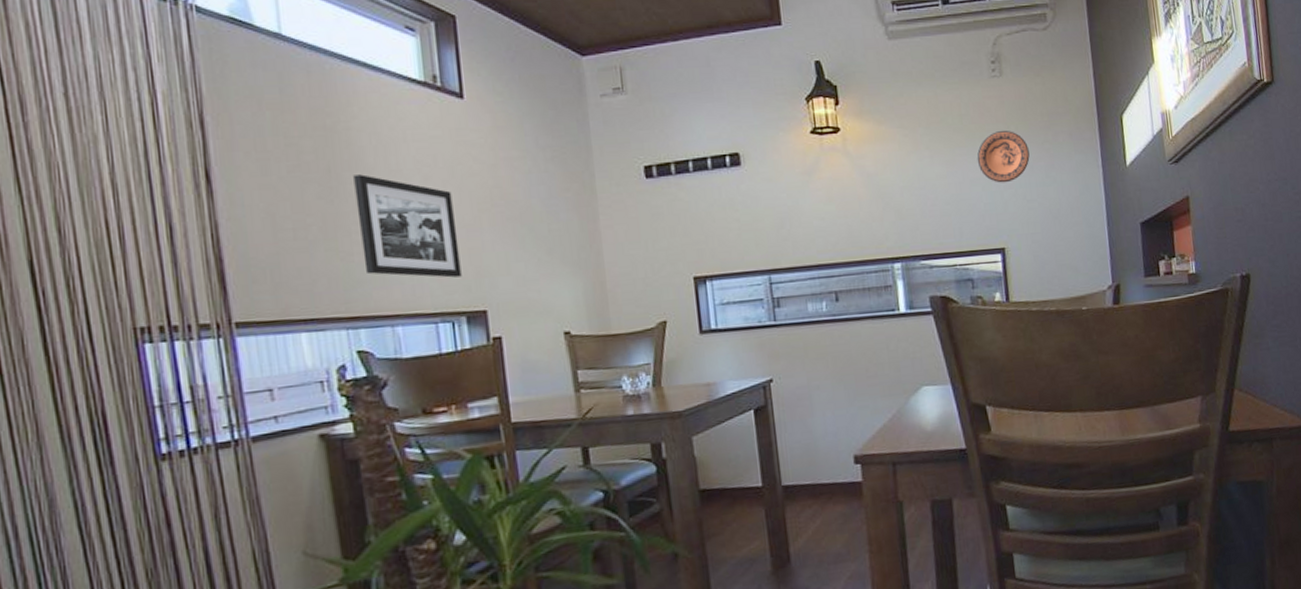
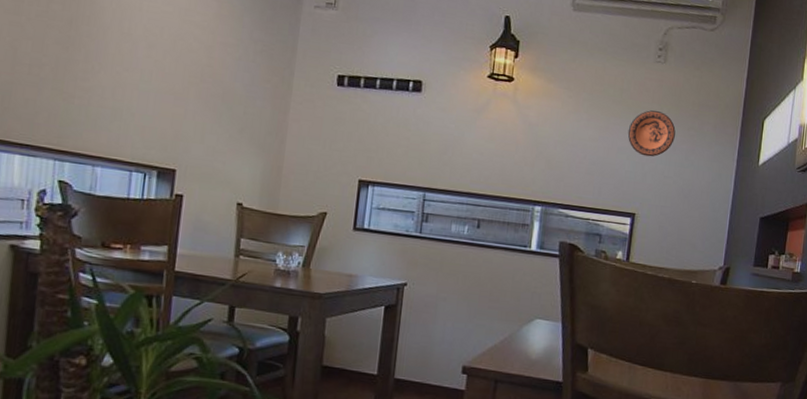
picture frame: present [353,174,462,278] -> none [82,30,169,136]

